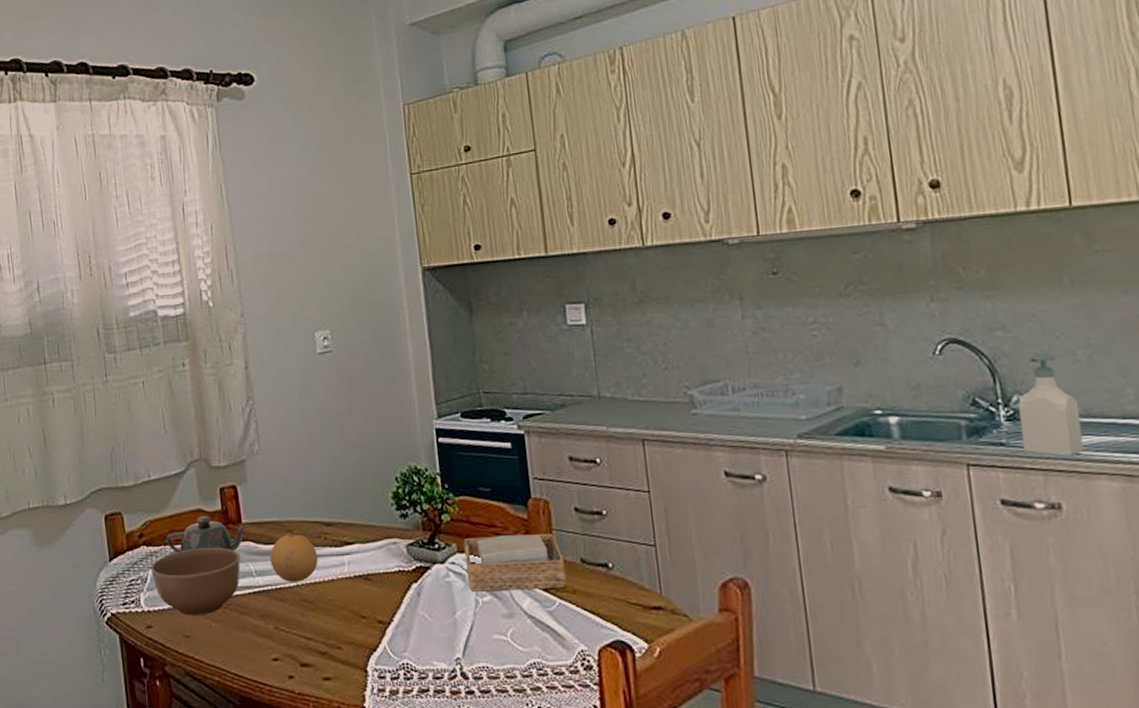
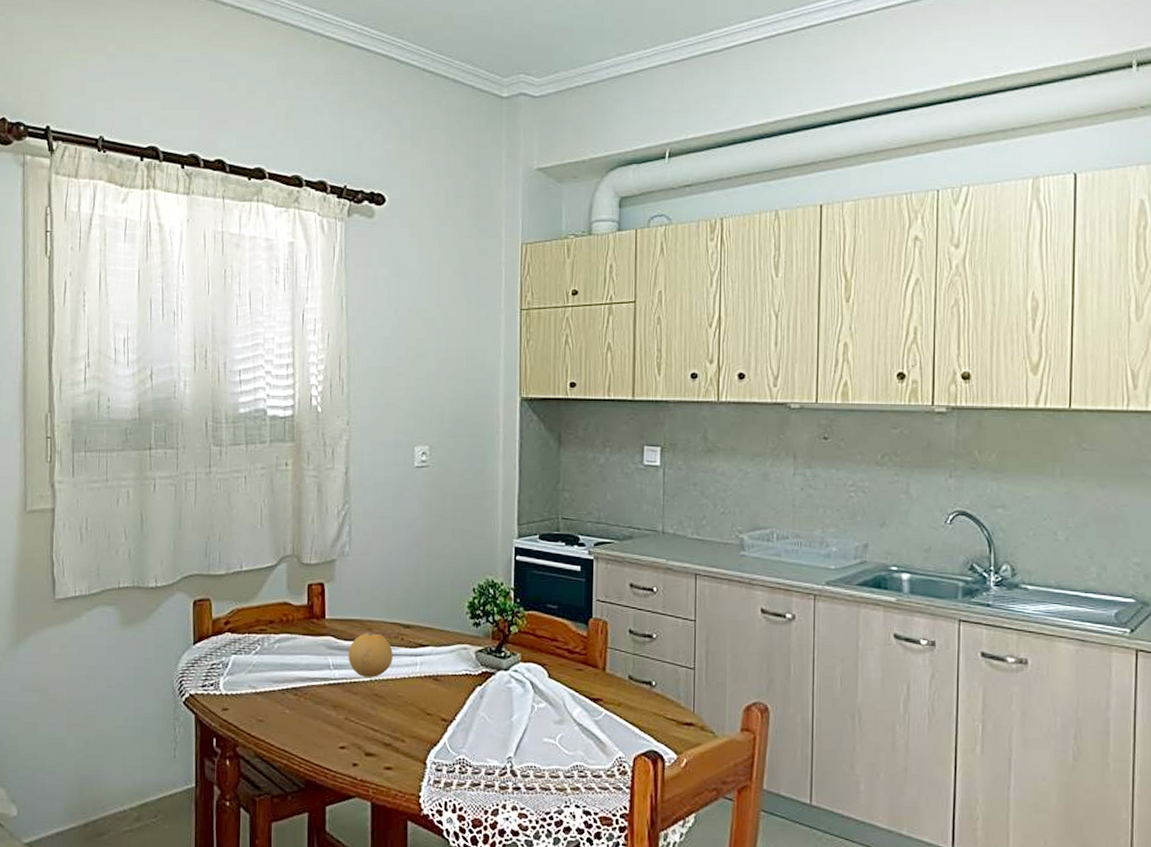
bowl: present [150,547,241,616] -> none [233,638,320,702]
teapot: present [166,515,250,554] -> none [250,608,333,645]
napkin holder: present [463,534,568,593] -> none [527,648,615,702]
soap bottle: present [1018,352,1084,457] -> none [1004,530,1053,621]

